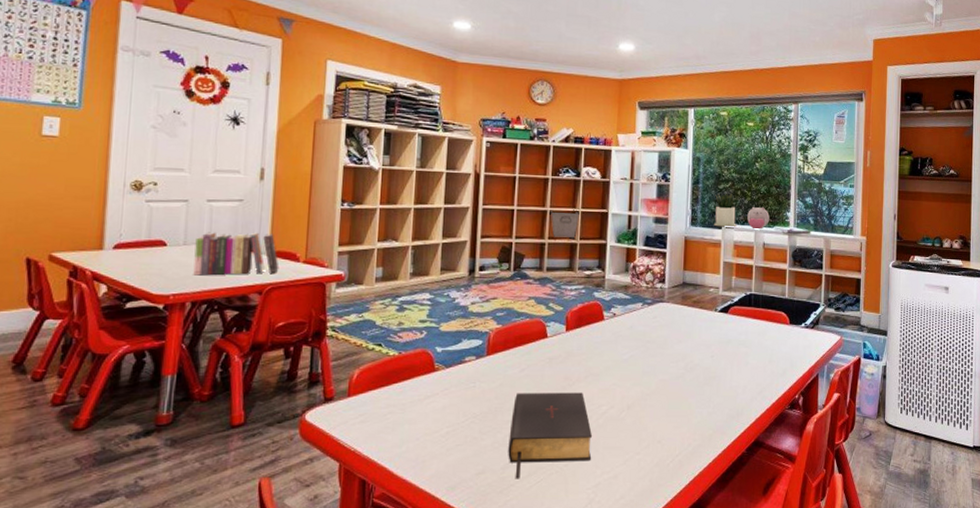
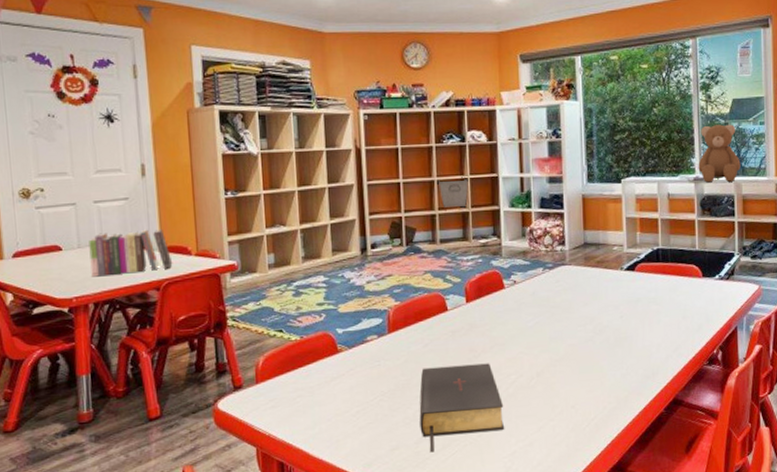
planter: present [714,192,736,228] -> none [611,143,637,182]
plush toy: present [747,206,770,231] -> none [648,155,673,181]
teddy bear: none [792,183,831,237] -> present [698,124,741,183]

